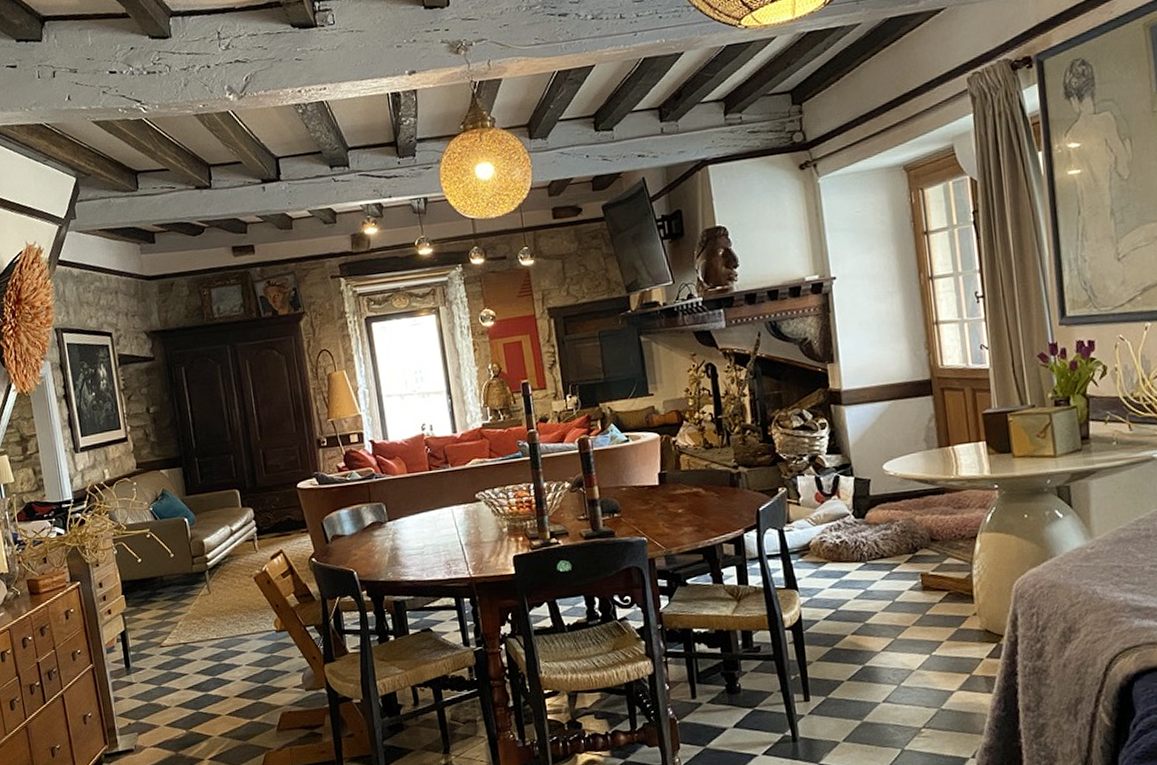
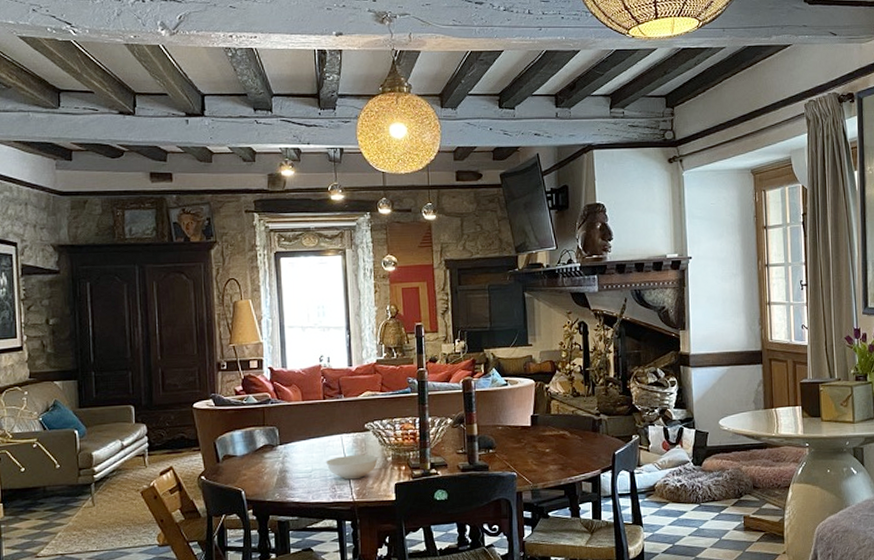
bowl: none [437,526,493,555] -> present [326,455,378,480]

